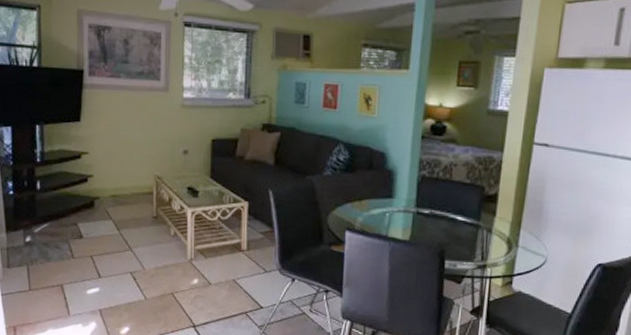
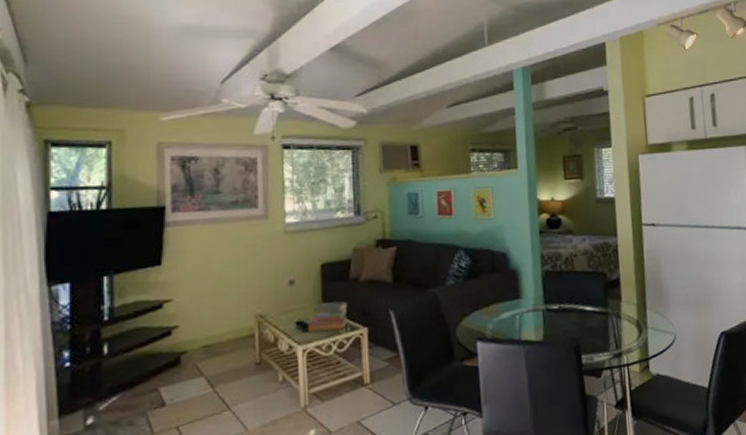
books: none [197,173,233,200] -> present [308,301,348,332]

